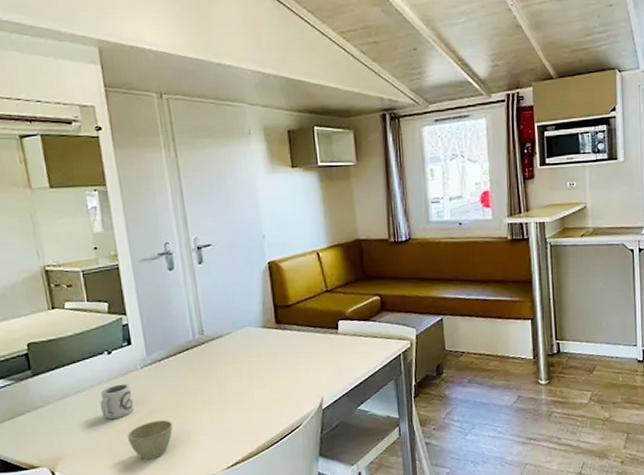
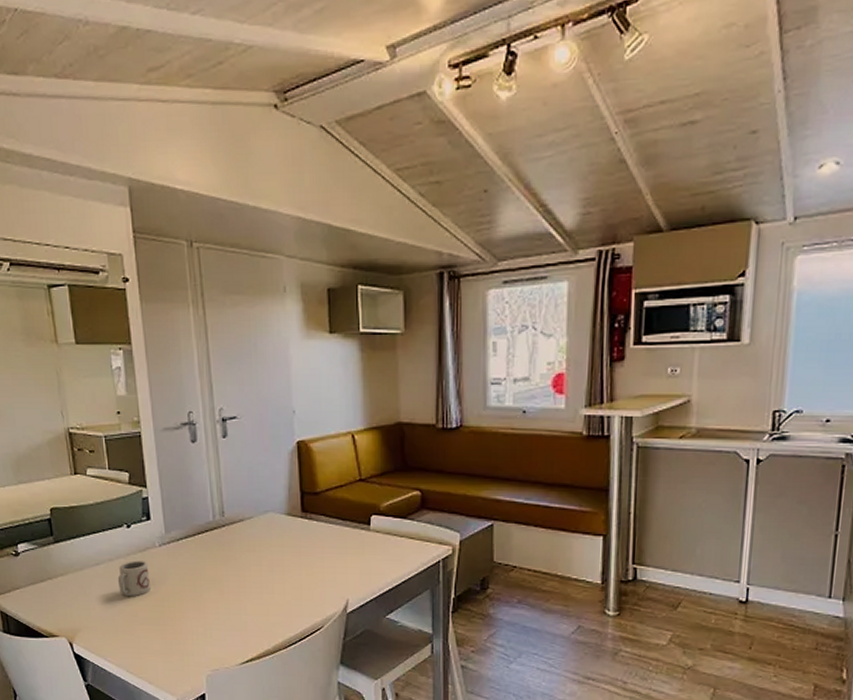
cup: present [127,420,173,461] -> none [142,604,188,645]

